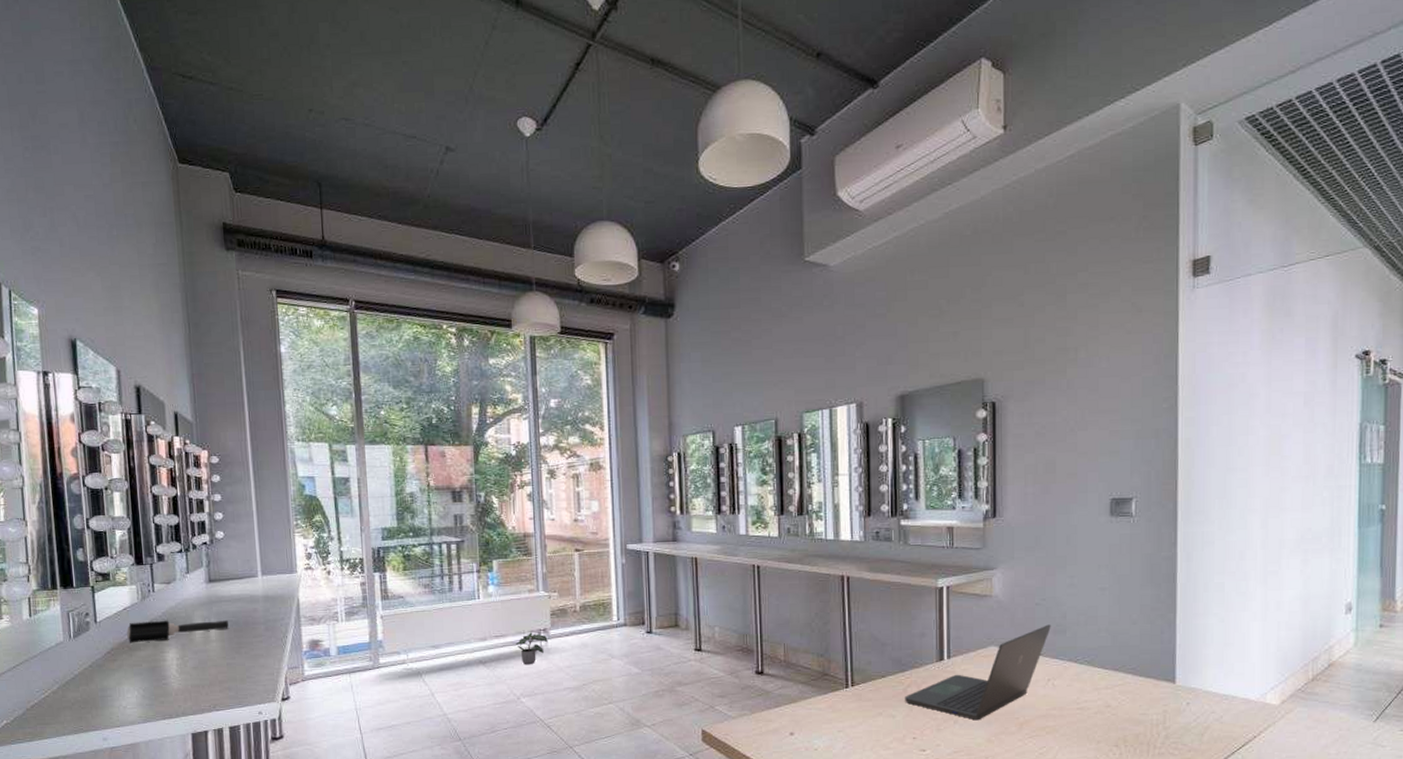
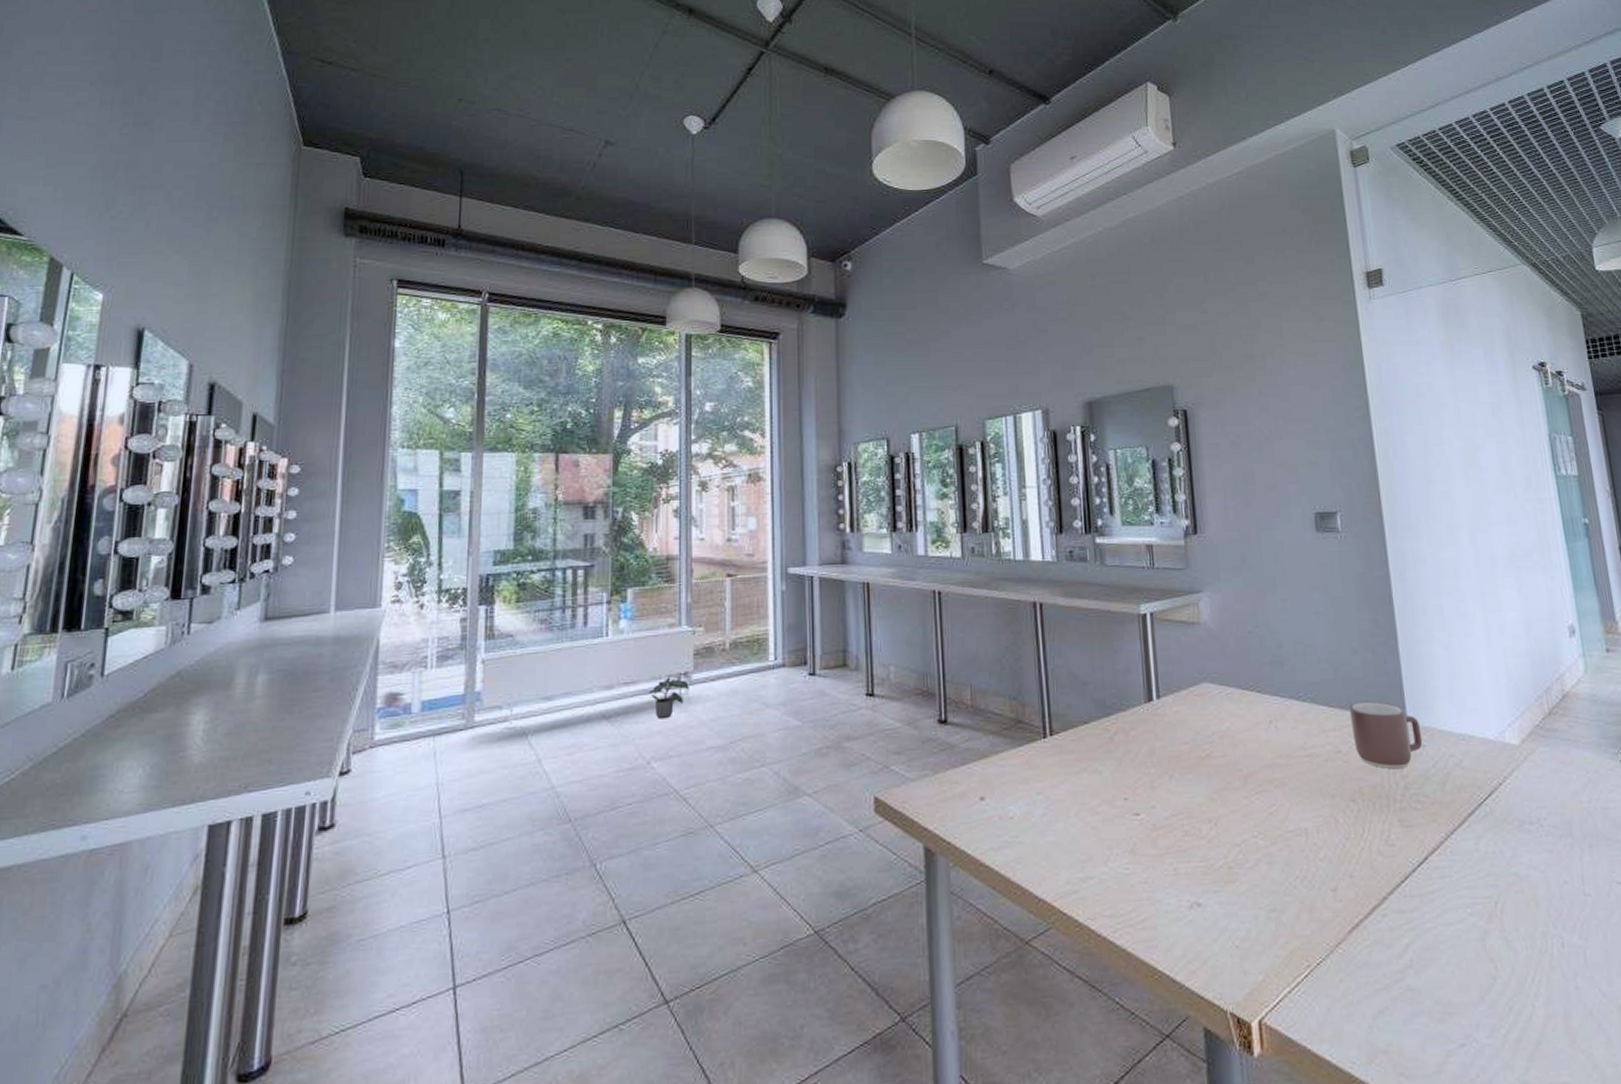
hairbrush: present [127,620,229,643] -> none [142,670,282,703]
laptop: present [905,624,1051,721] -> none [1112,655,1267,774]
mug: none [1122,665,1188,722] -> present [1349,701,1423,770]

